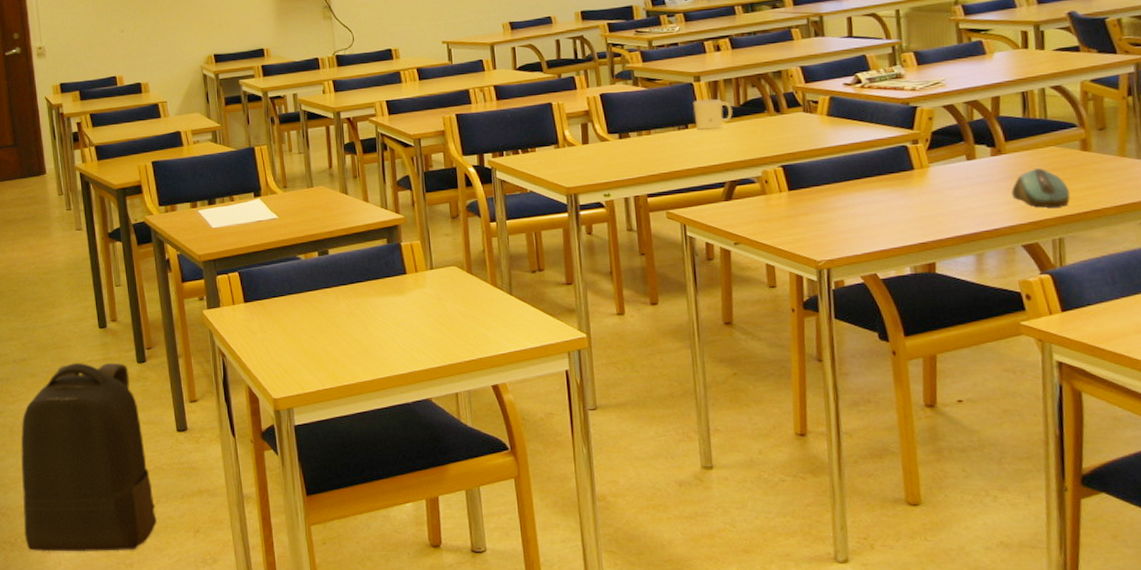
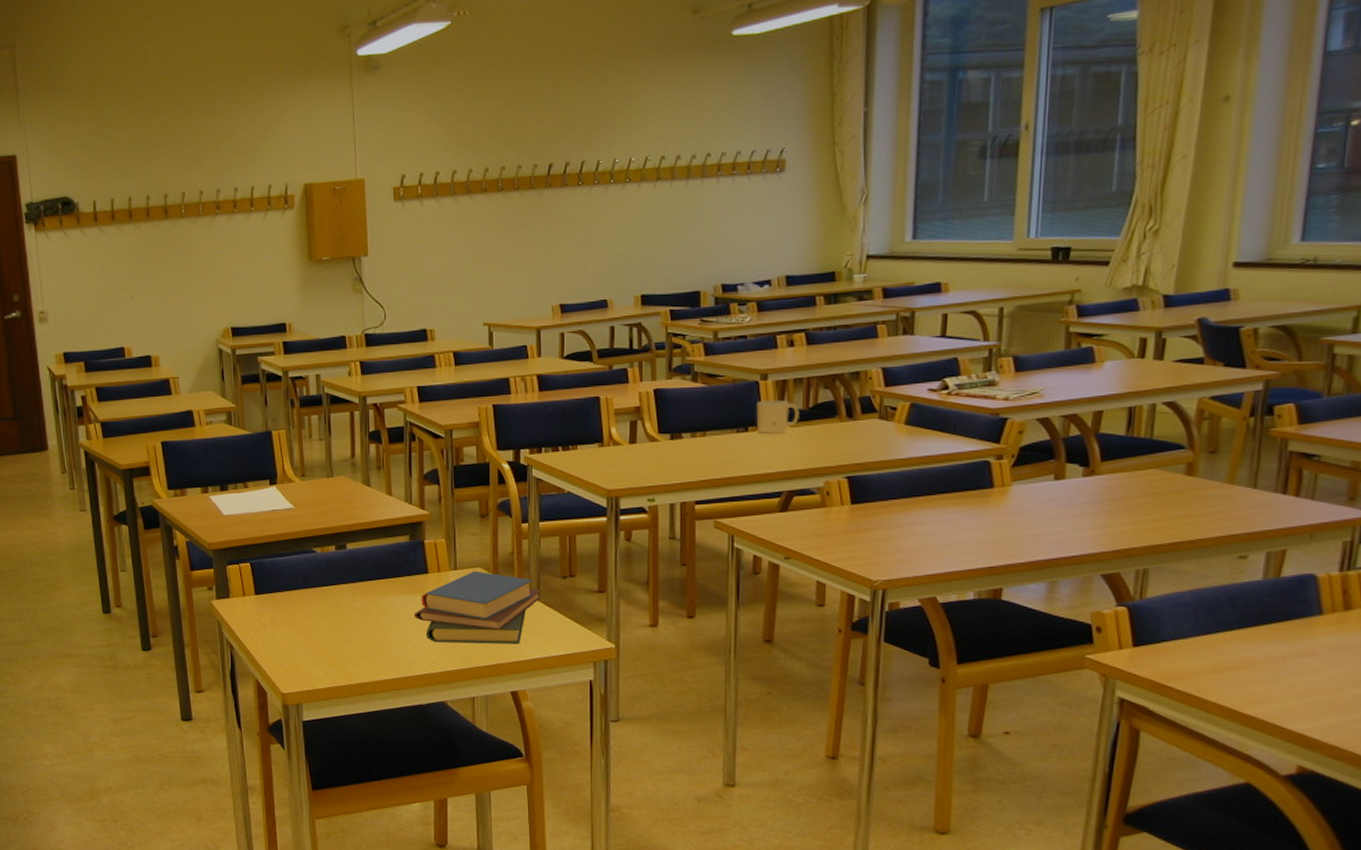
backpack: present [21,363,157,552] -> none [22,647,159,833]
book: none [395,269,514,341] -> present [414,570,542,643]
computer mouse: present [1011,168,1070,208] -> none [1099,493,1164,535]

